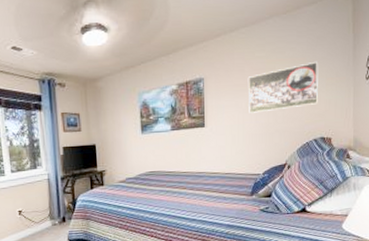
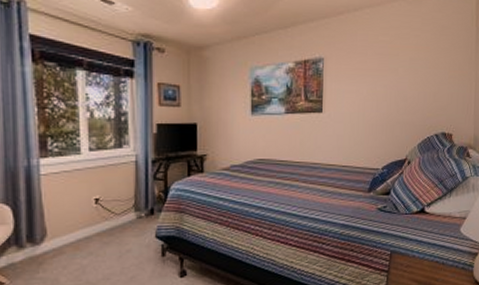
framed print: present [247,61,319,113] -> none [370,51,442,101]

